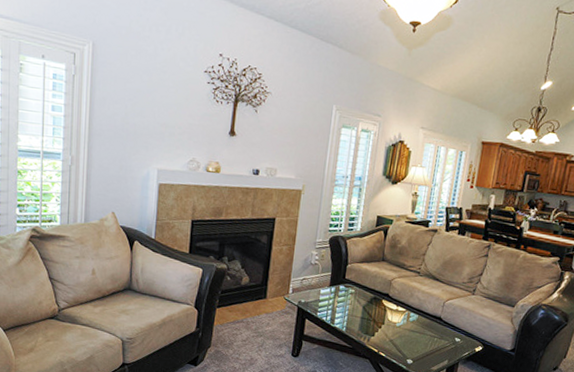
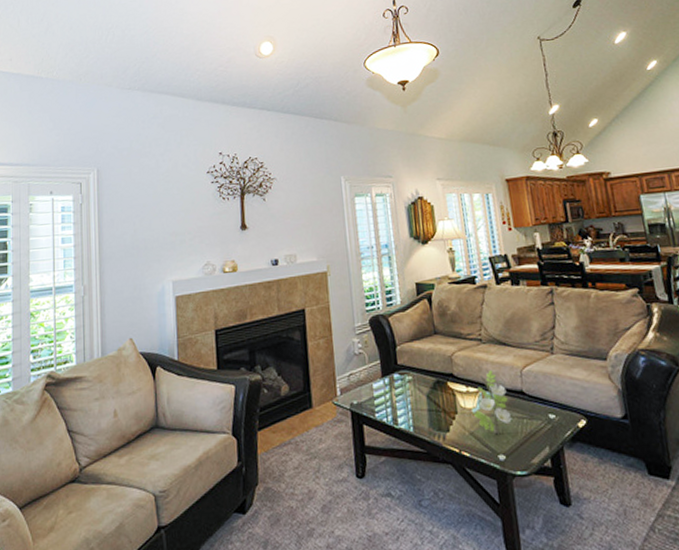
flower: none [397,297,428,345] -> present [474,370,512,435]

